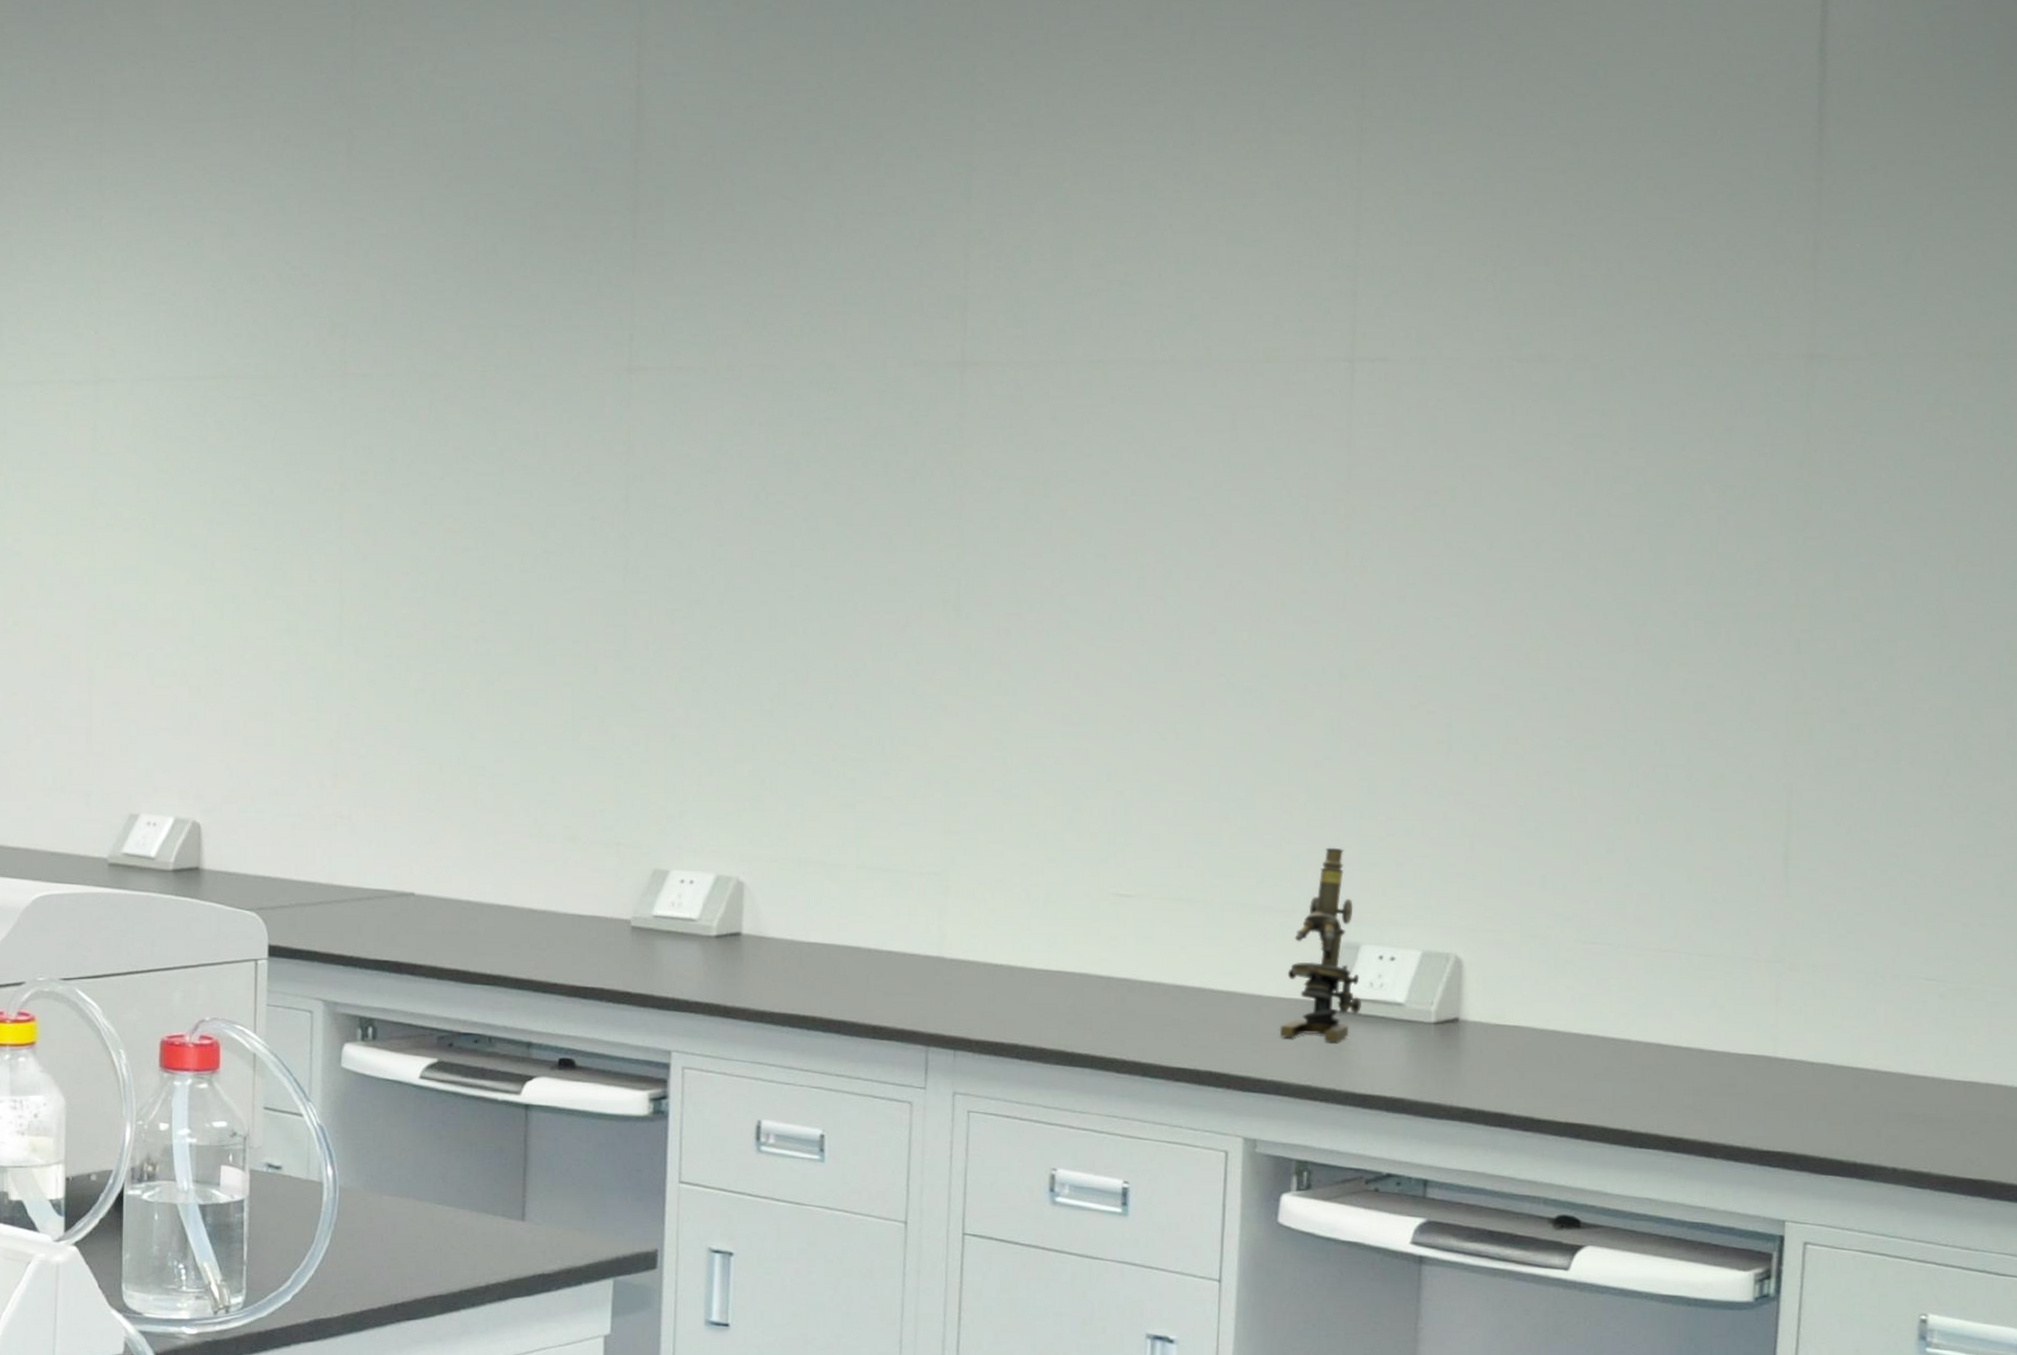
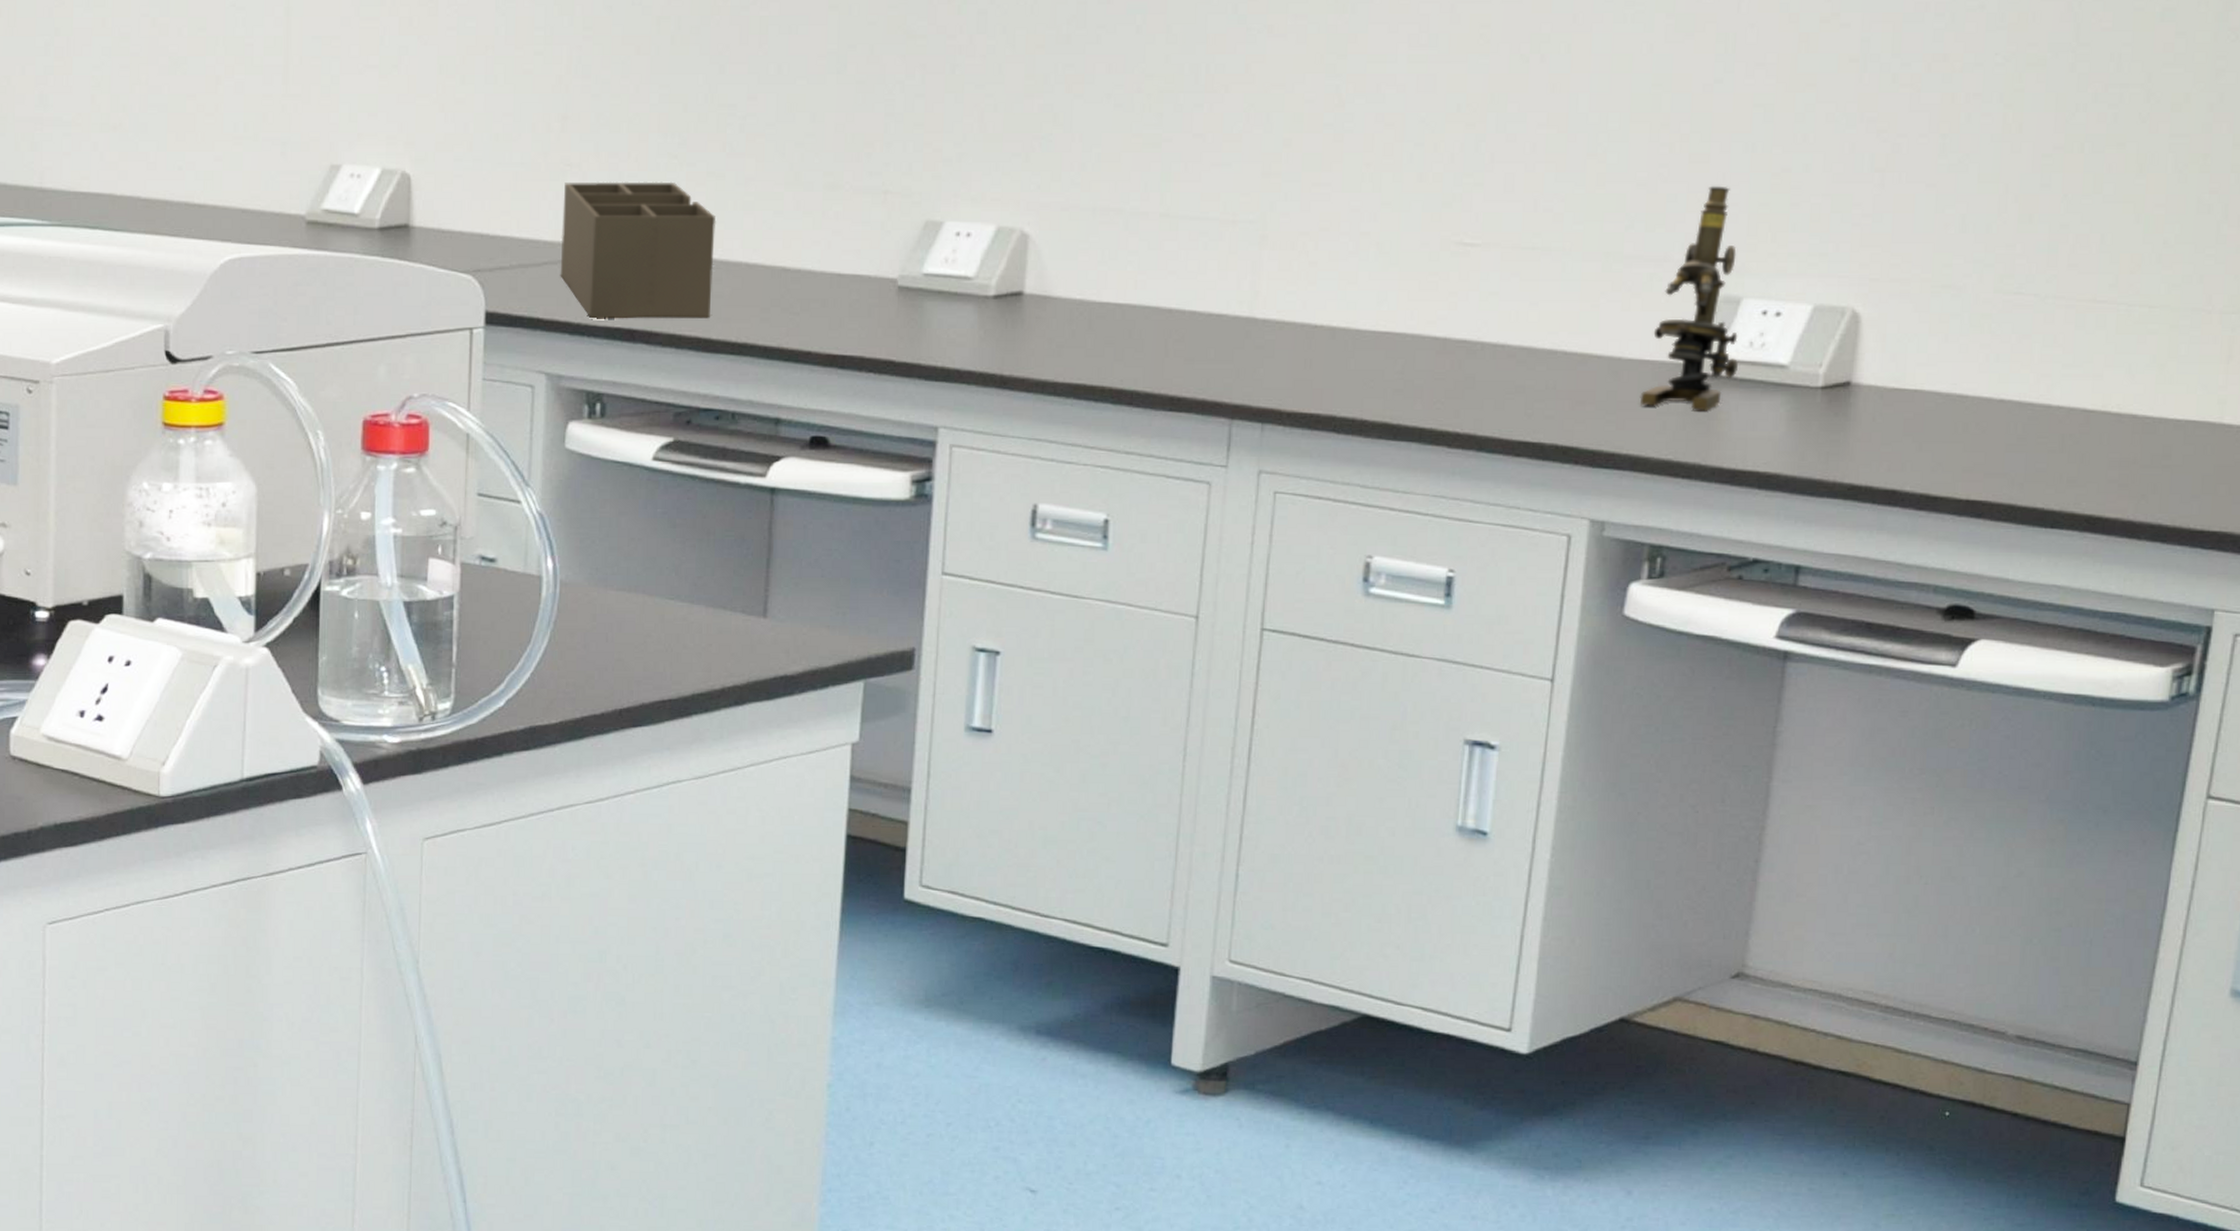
desk organizer: none [334,831,471,953] -> present [560,181,717,318]

